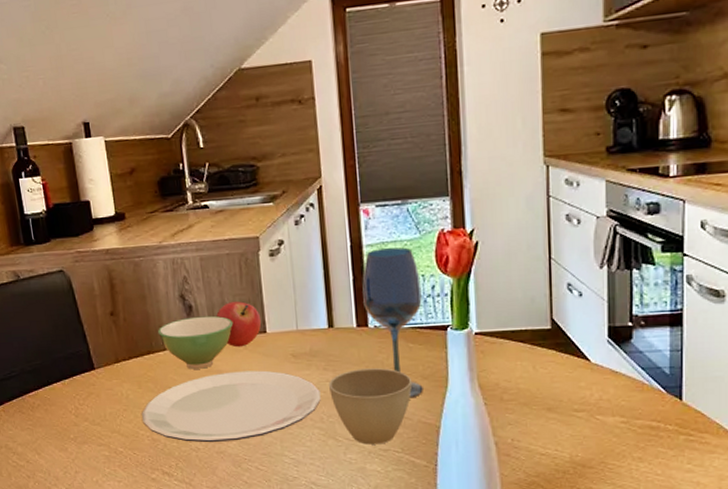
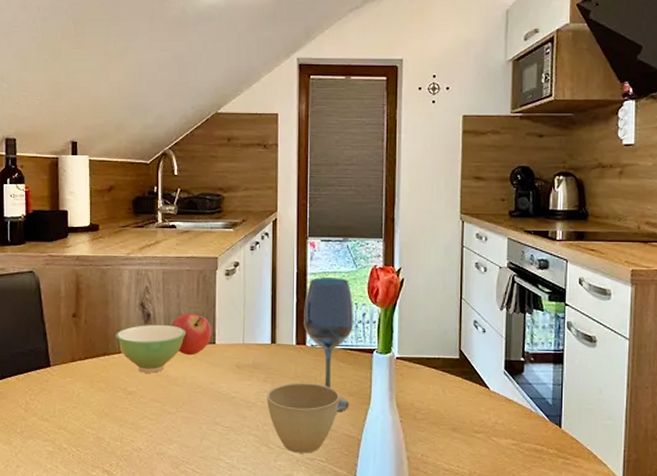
plate: present [142,370,321,443] -> none [90,377,258,444]

